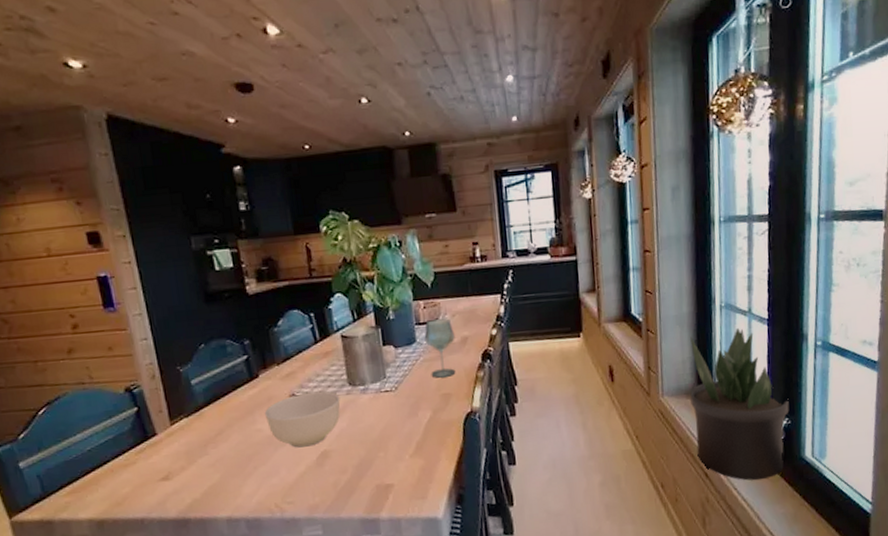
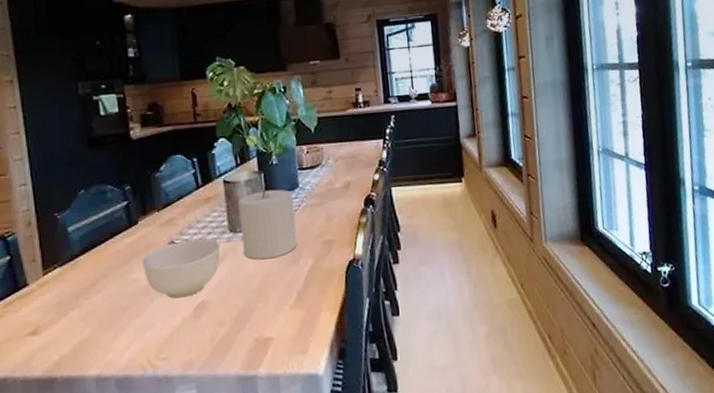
candle: none [356,338,415,412] -> present [238,183,297,260]
wine glass: present [424,318,456,378] -> none [307,163,338,224]
planter: present [690,328,789,481] -> none [570,173,673,331]

